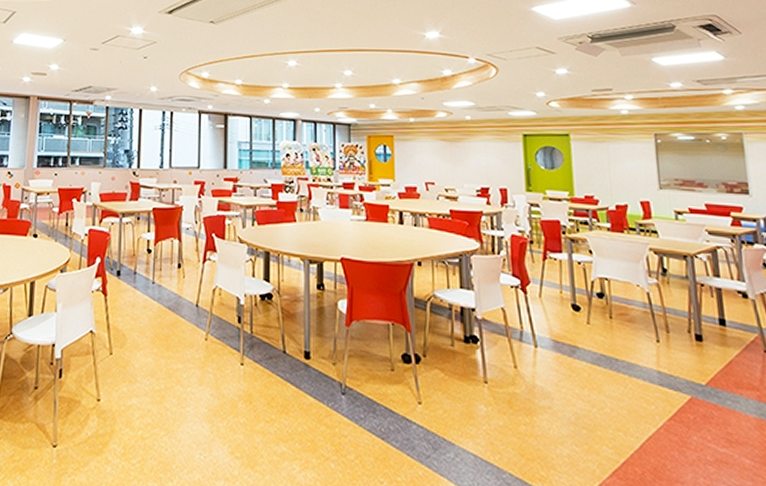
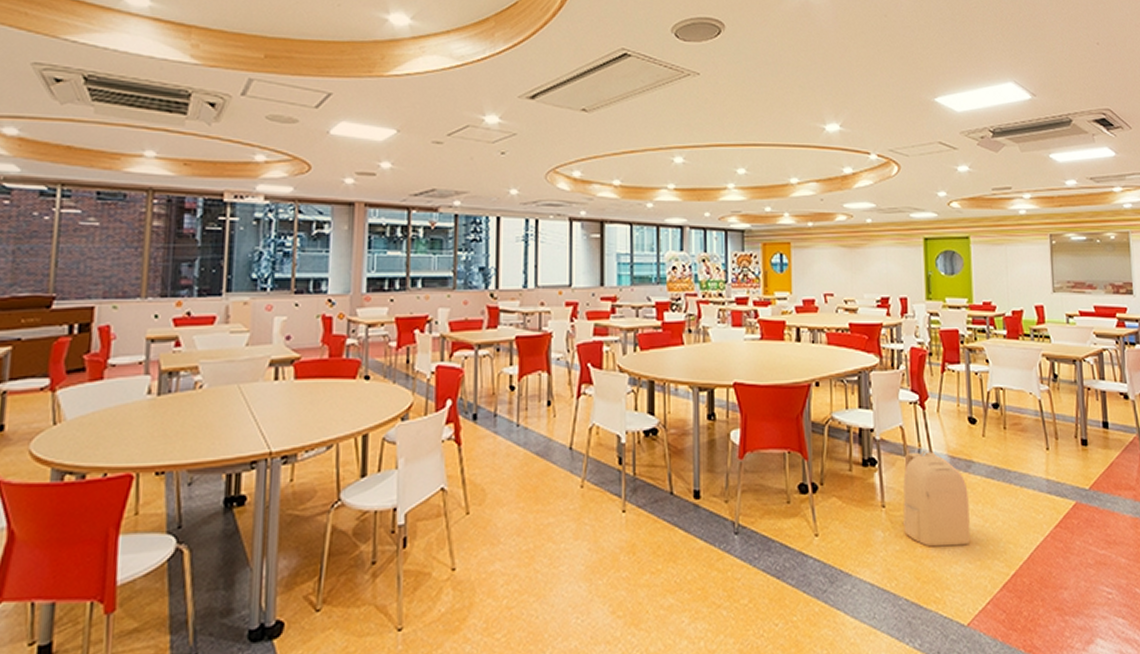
backpack: none [505,332,577,428] -> present [902,450,971,547]

